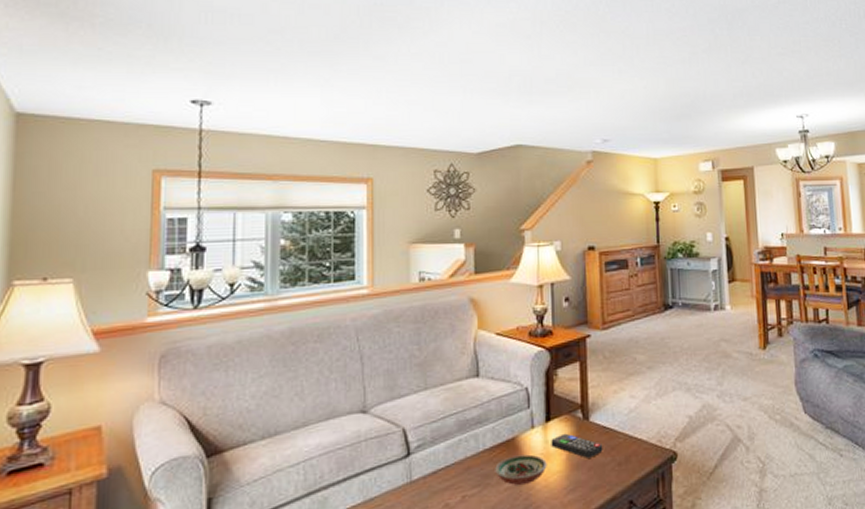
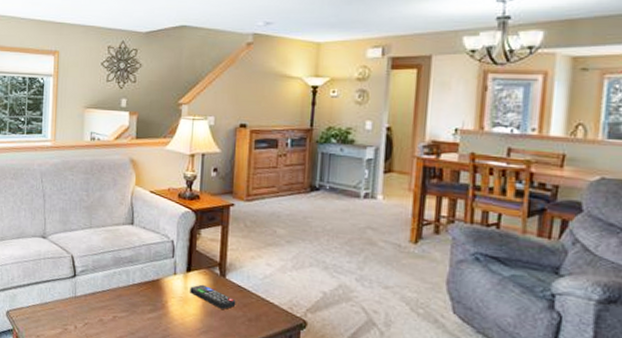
decorative bowl: present [495,454,547,485] -> none [141,293,185,319]

